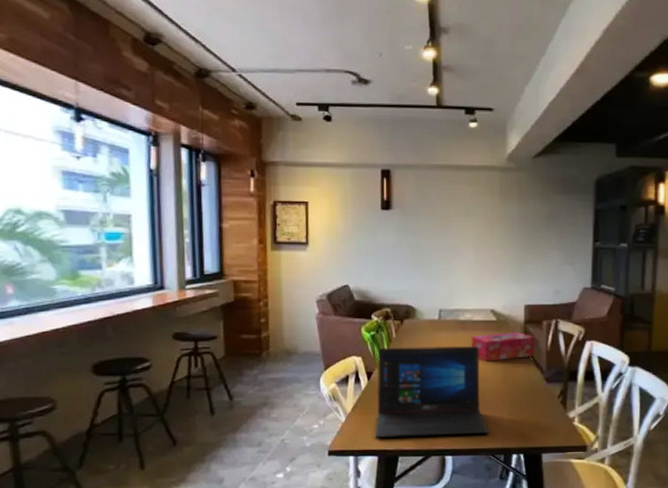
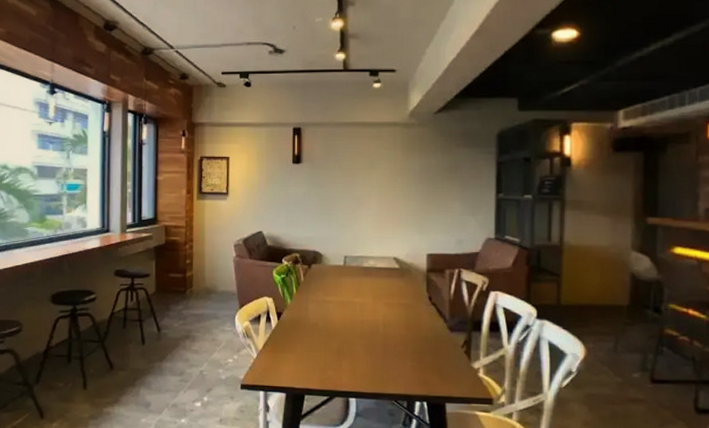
laptop: present [374,345,489,439] -> none [283,290,392,379]
tissue box: present [471,332,535,362] -> none [374,280,438,308]

